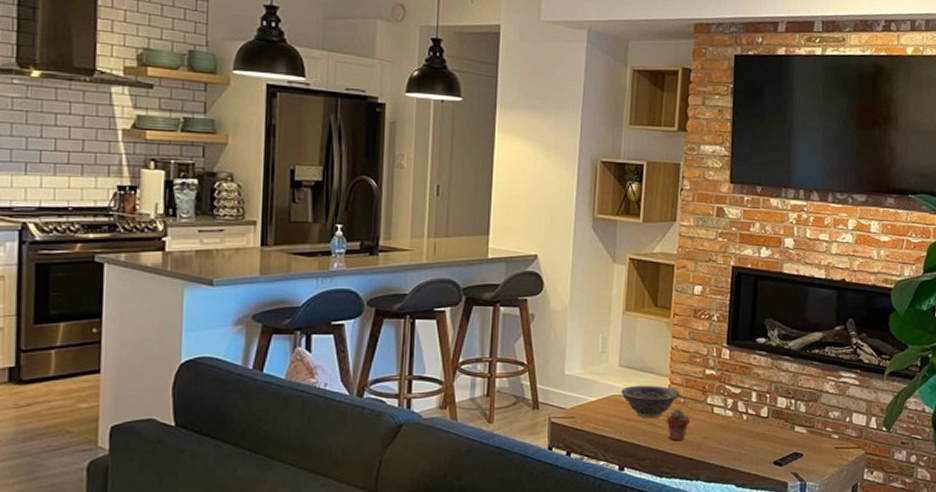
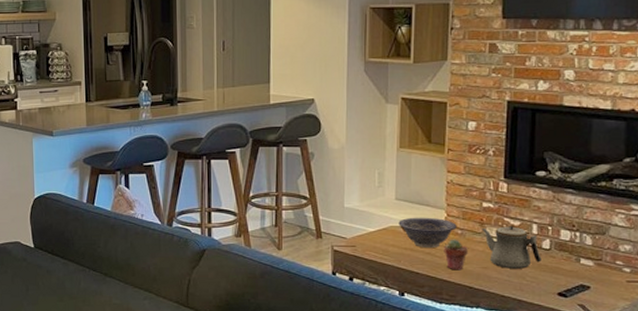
teapot: none [704,393,760,438] -> present [481,225,541,269]

